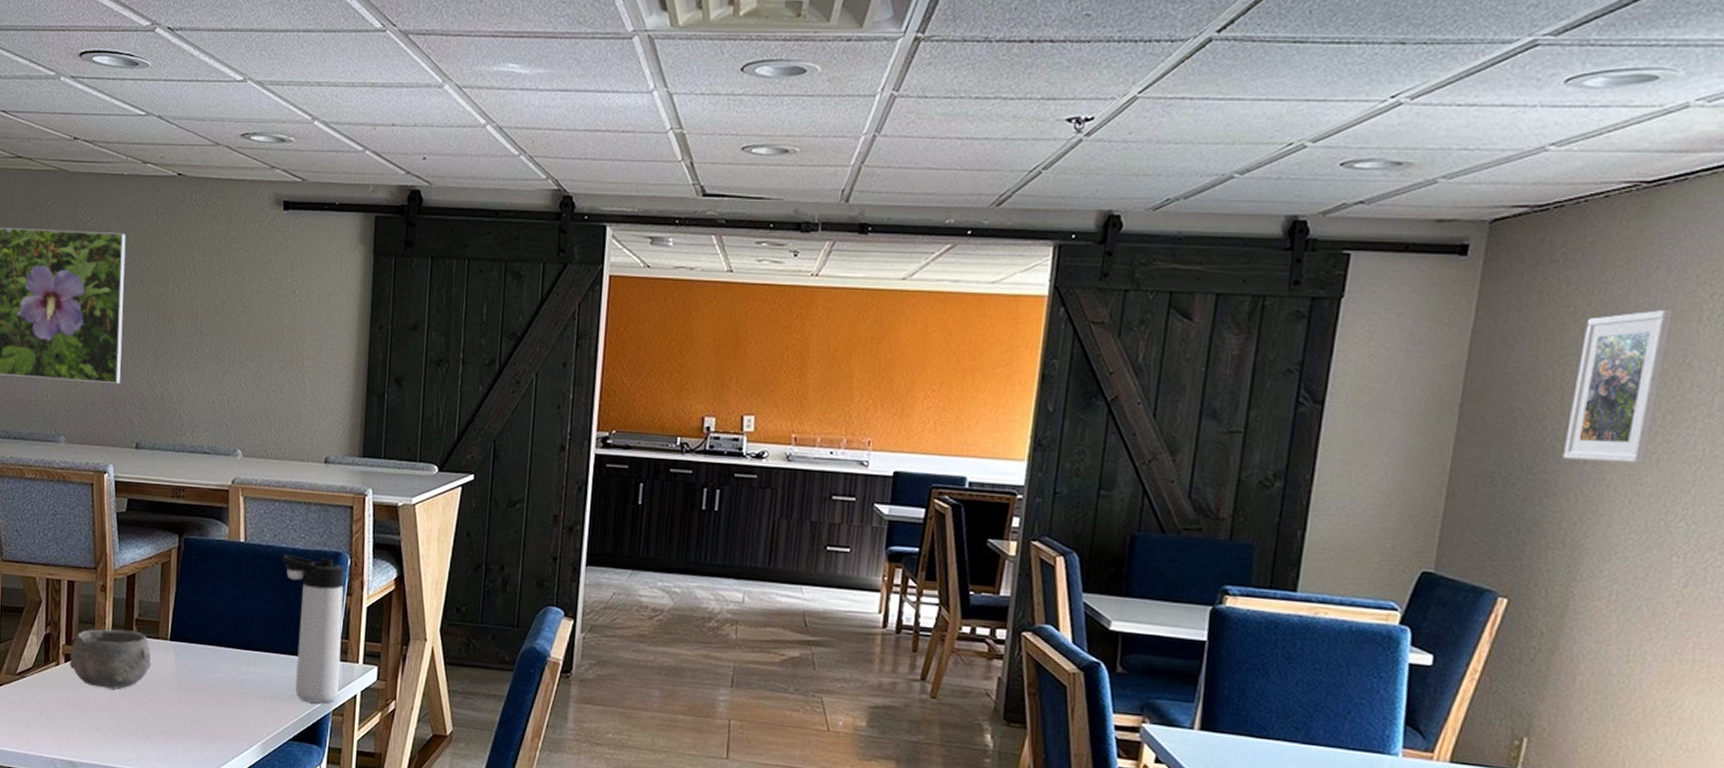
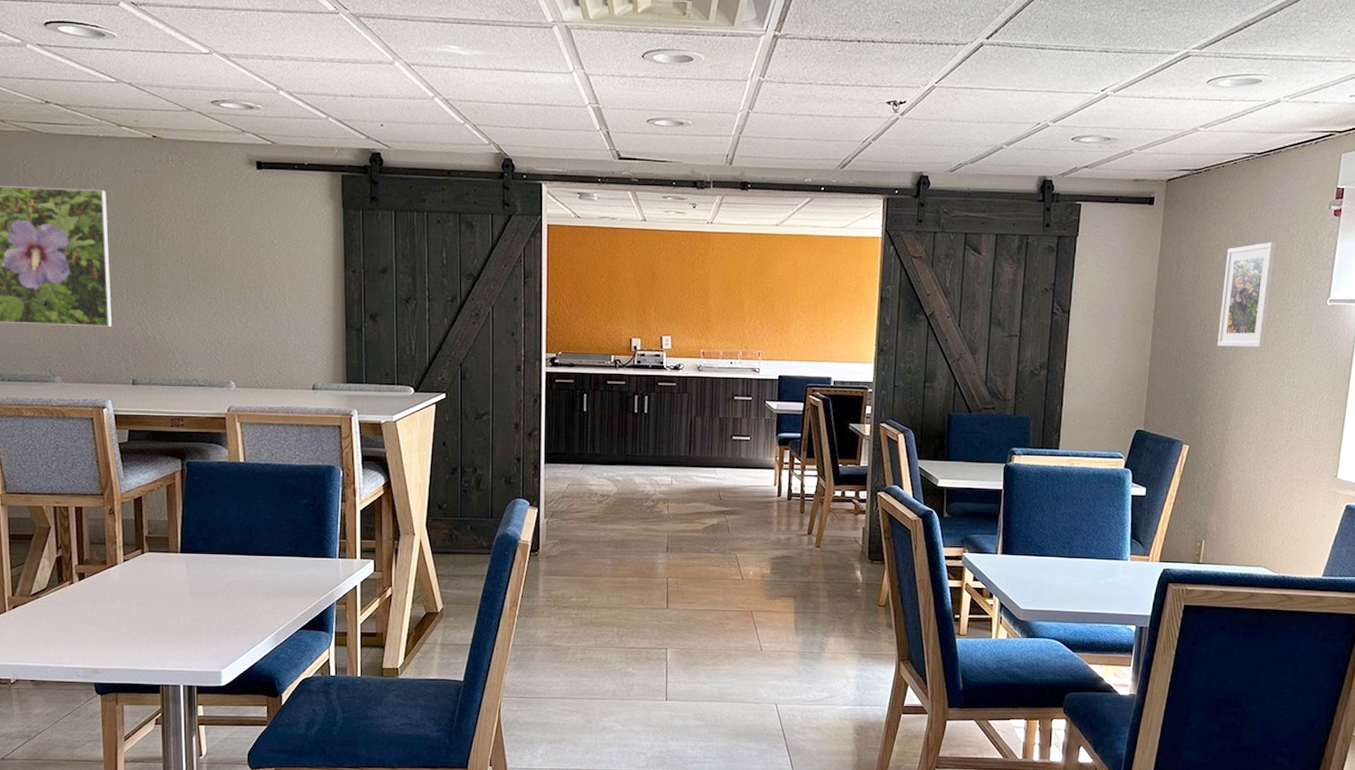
bowl: present [69,629,151,689] -> none [83,547,164,601]
thermos bottle: present [283,554,344,703] -> none [281,470,340,596]

